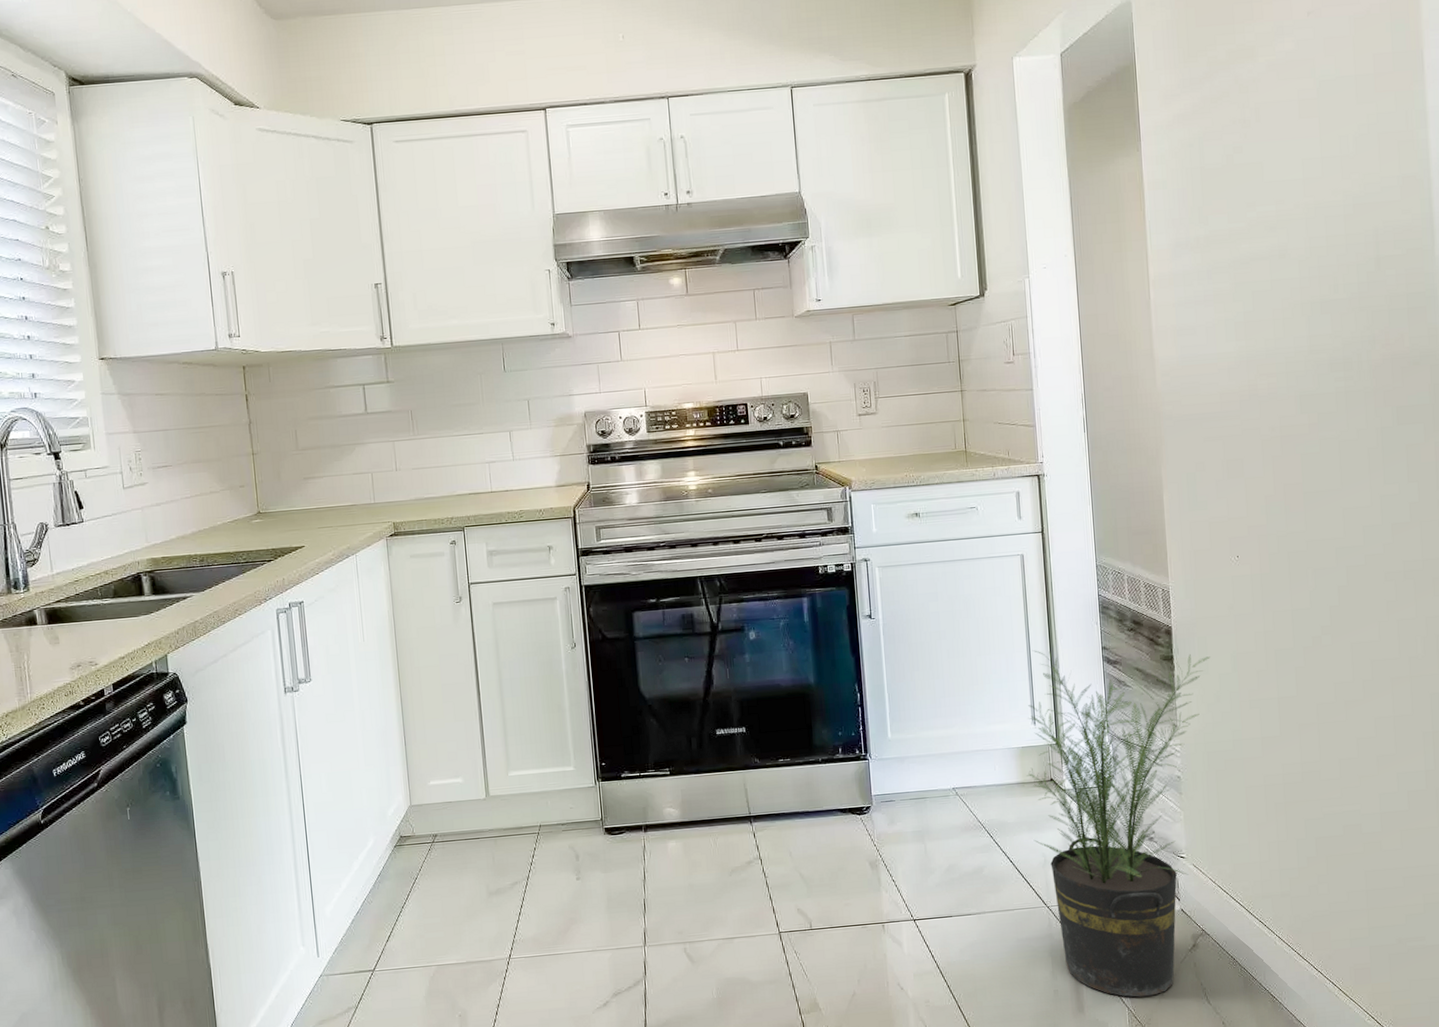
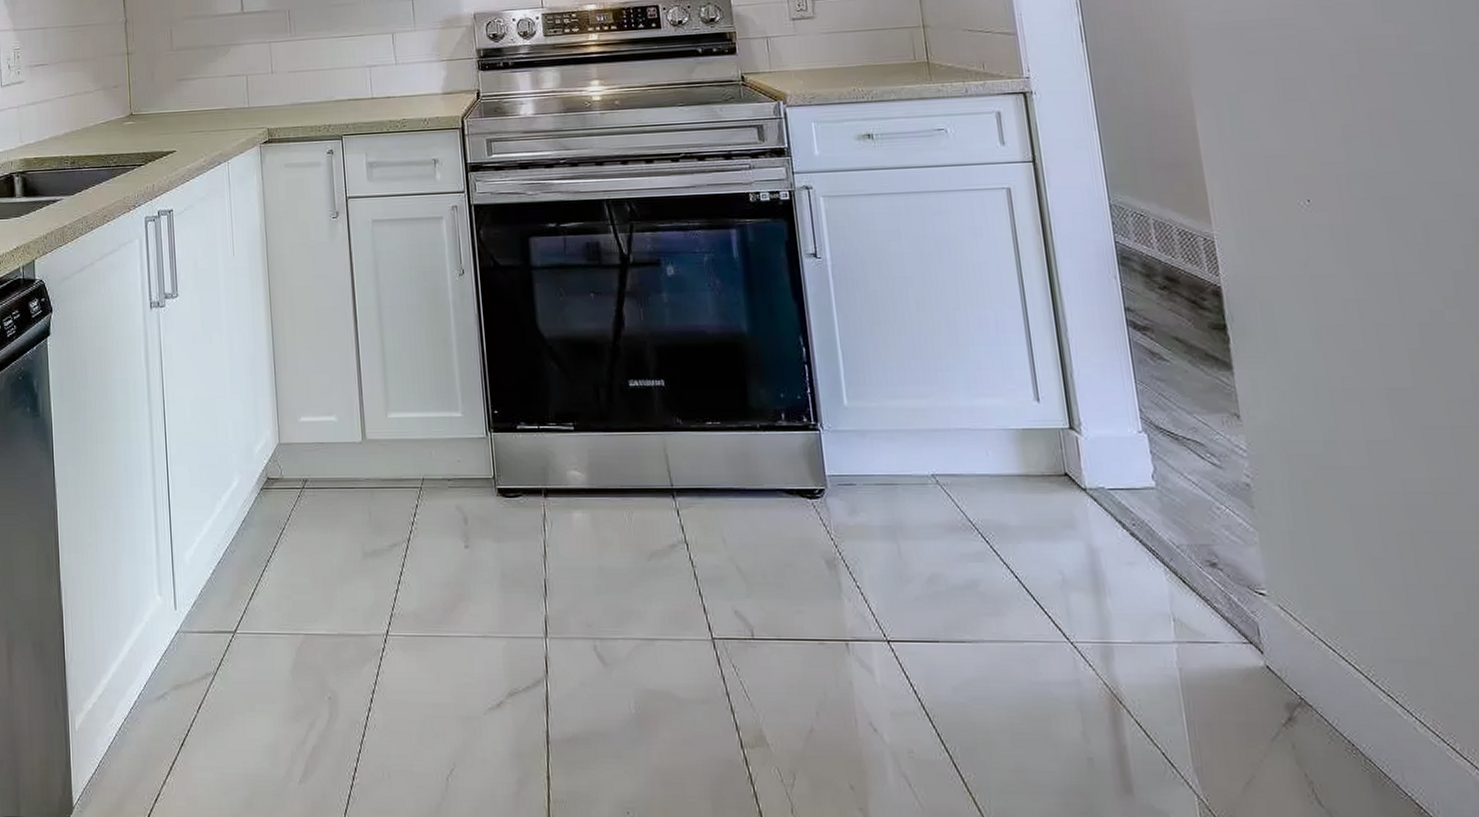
potted plant: present [1026,650,1210,998] -> none [1028,307,1281,783]

